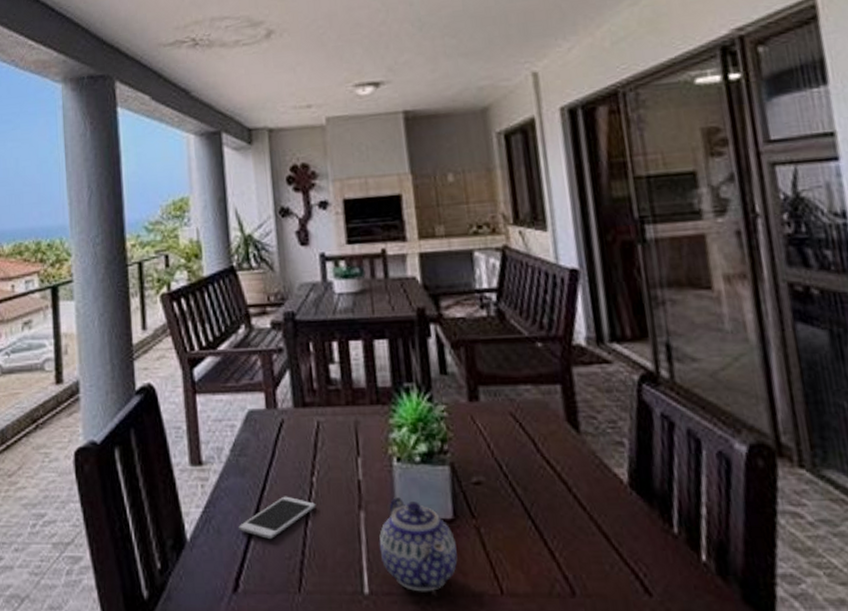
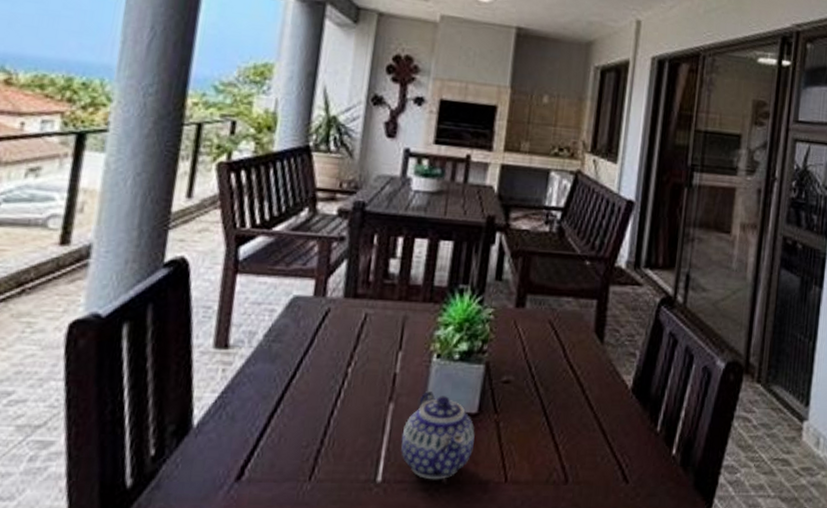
cell phone: present [239,496,316,539] -> none [256,385,346,427]

